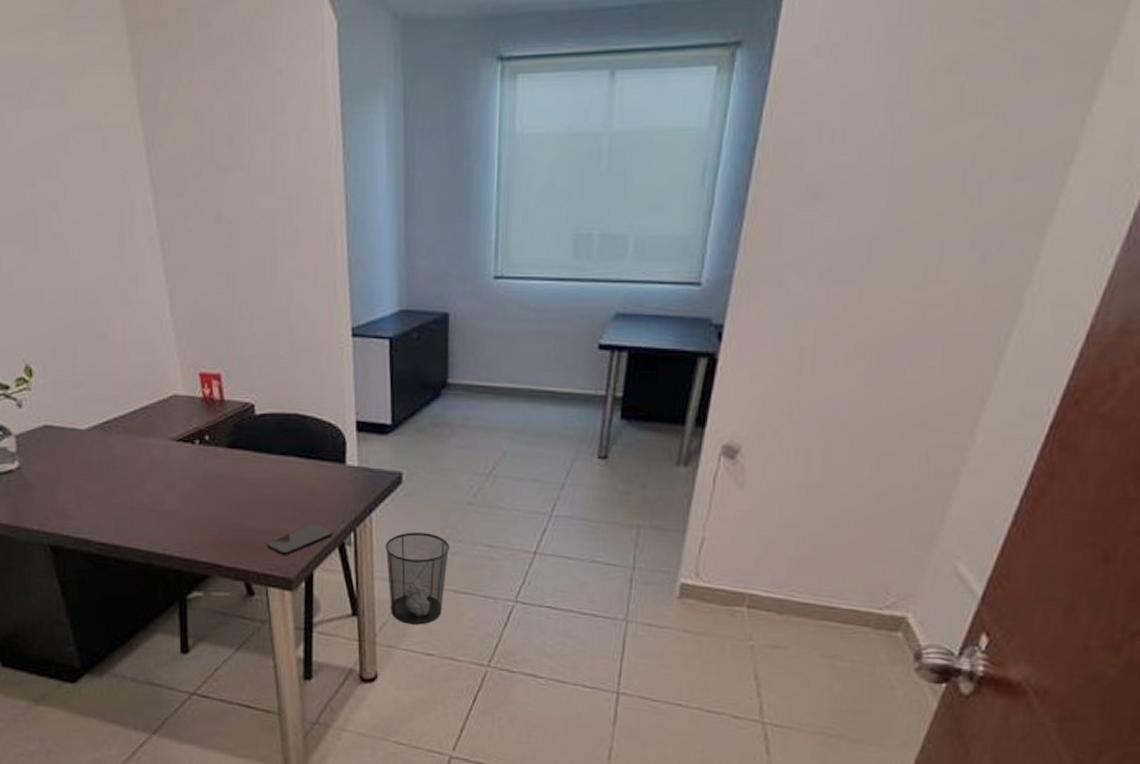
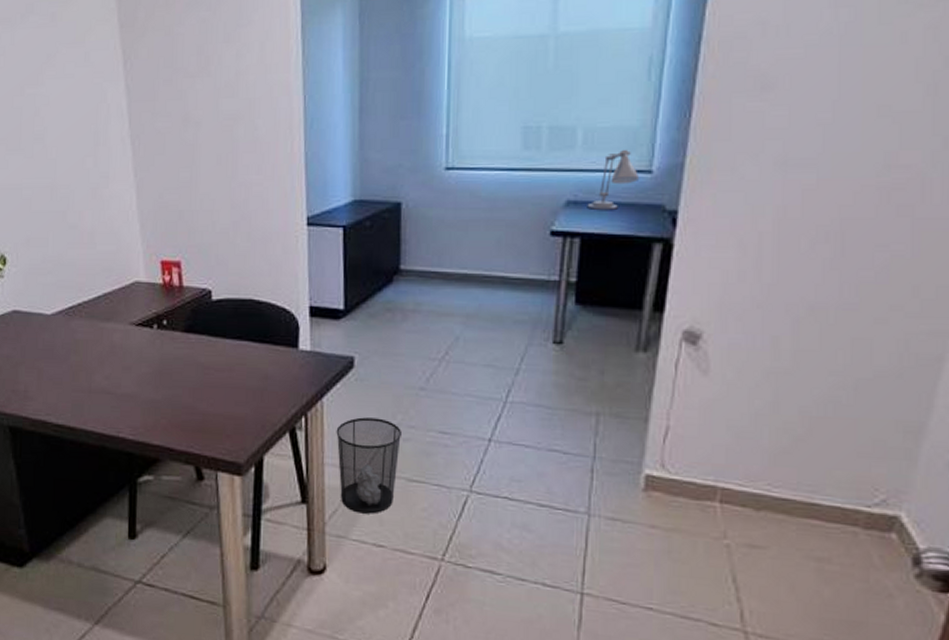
smartphone: present [266,524,333,555] -> none [218,408,285,439]
desk lamp: none [635,261,689,324] -> present [587,150,640,211]

